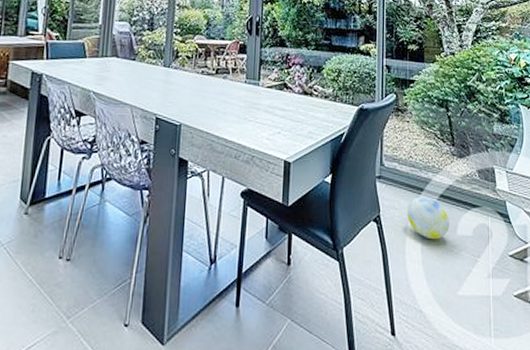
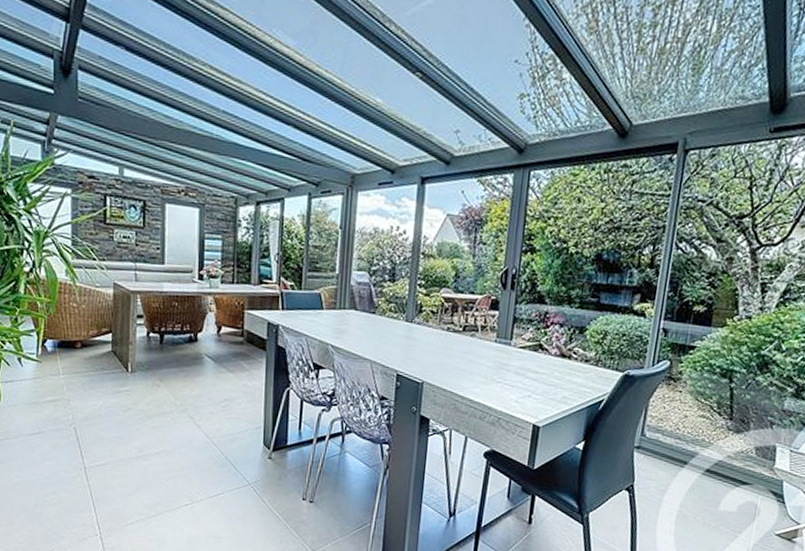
ball: present [406,197,449,240] -> none [664,470,713,513]

